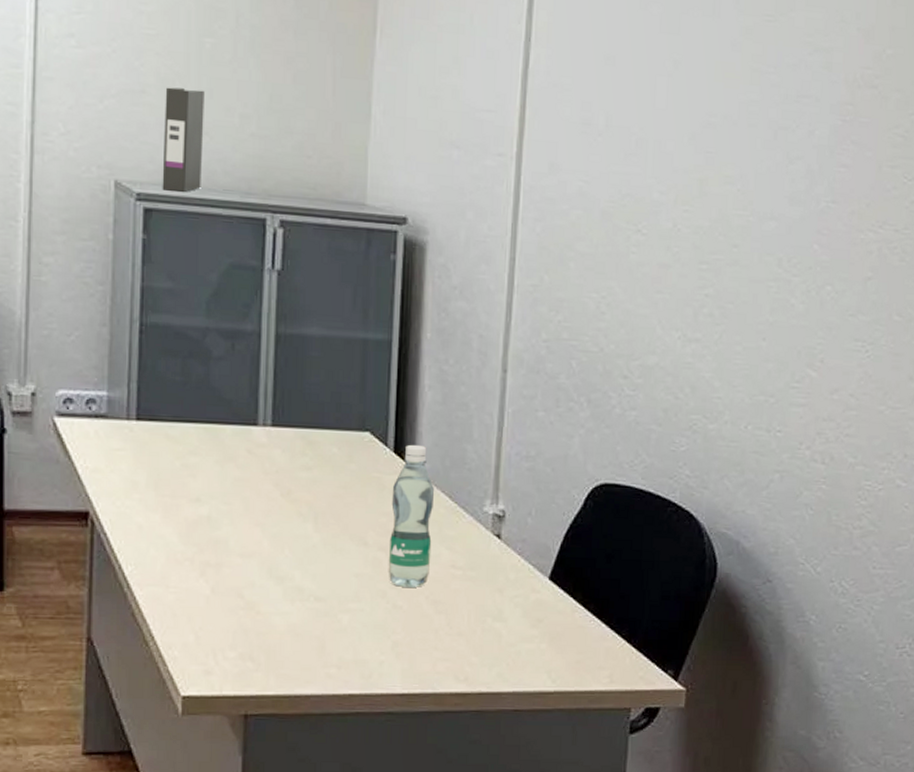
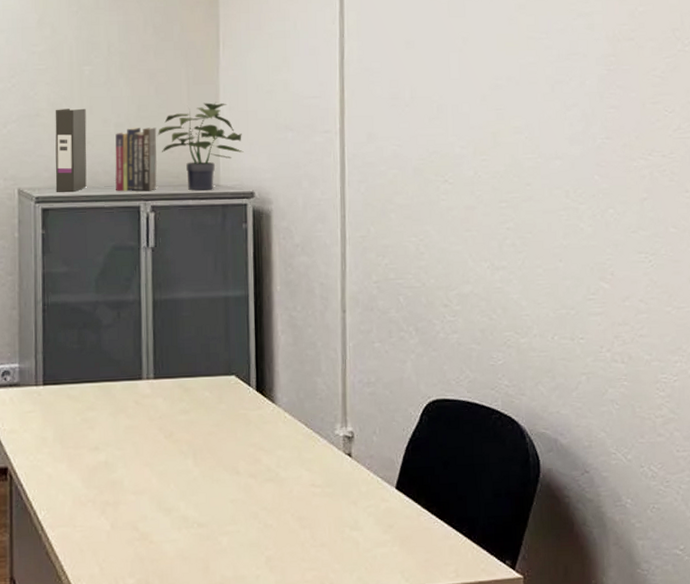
books: none [237,121,292,203] -> present [115,127,157,193]
potted plant: none [292,101,398,209] -> present [157,102,244,191]
bottle: present [388,444,435,587] -> none [257,382,294,508]

